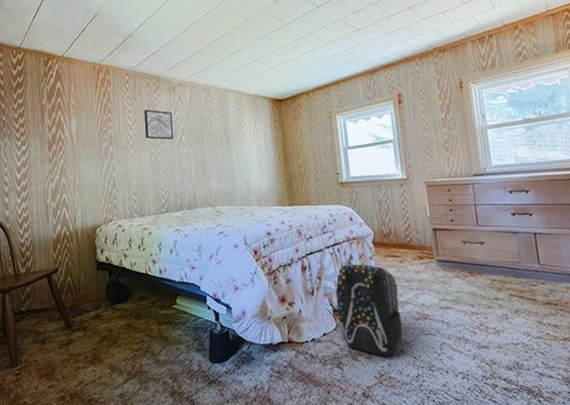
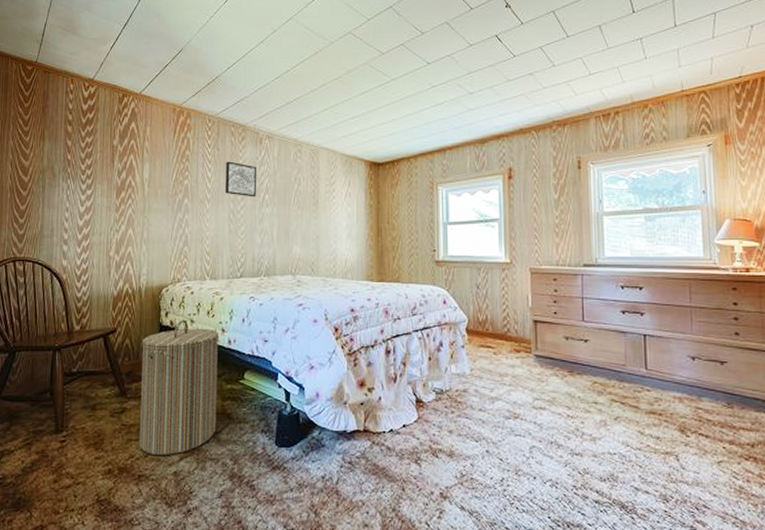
laundry hamper: none [82,254,155,381] -> present [139,319,219,456]
backpack: present [335,263,403,356] -> none [420,351,491,455]

